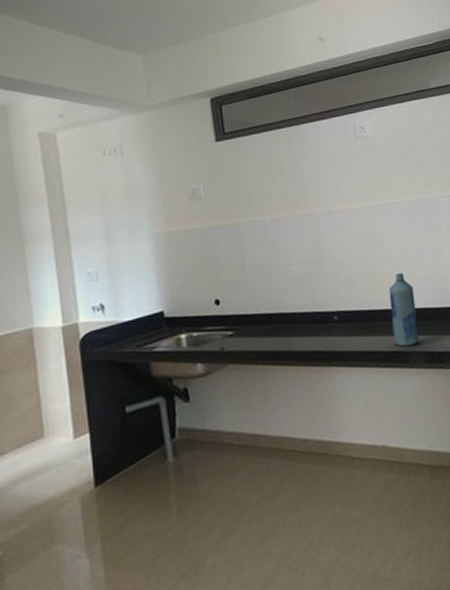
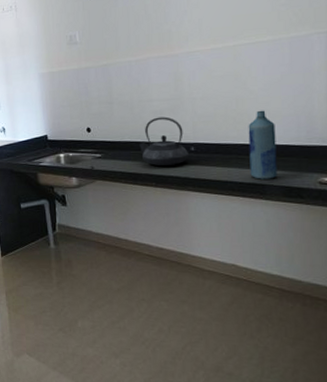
teapot: none [278,283,332,341] -> present [139,116,189,167]

